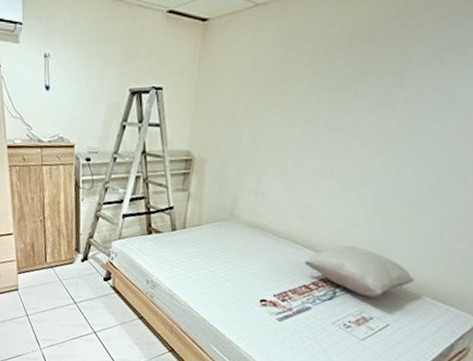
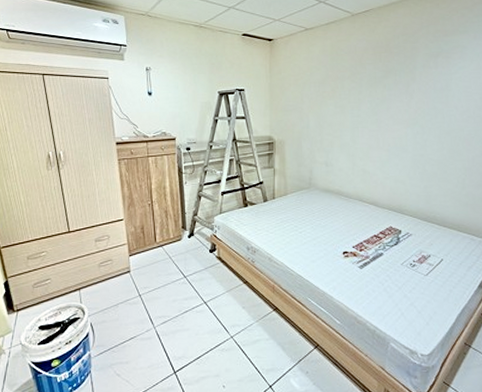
pillow: present [304,245,415,298] -> none [371,200,453,239]

